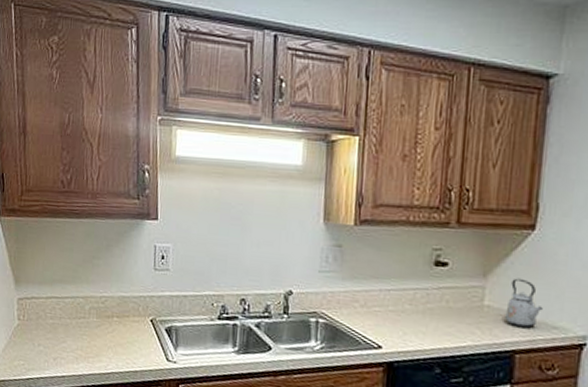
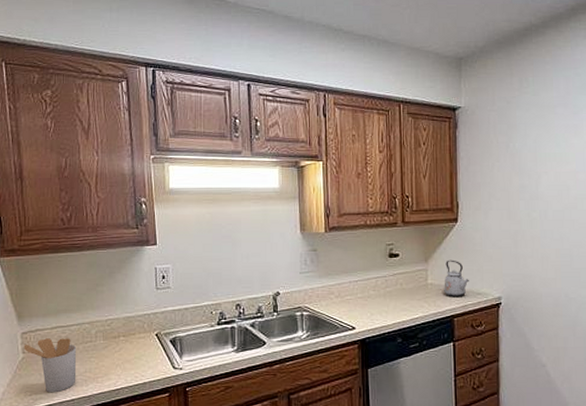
utensil holder: none [19,307,69,366] -> present [23,338,77,393]

